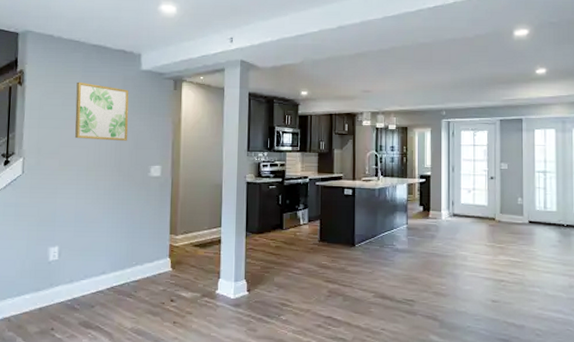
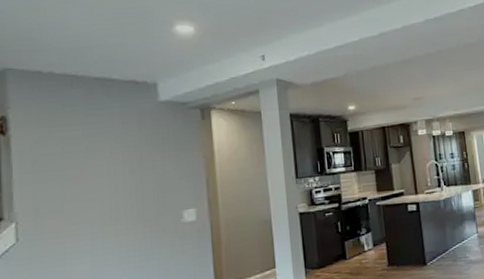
wall art: present [75,82,129,141] -> none [78,122,151,191]

